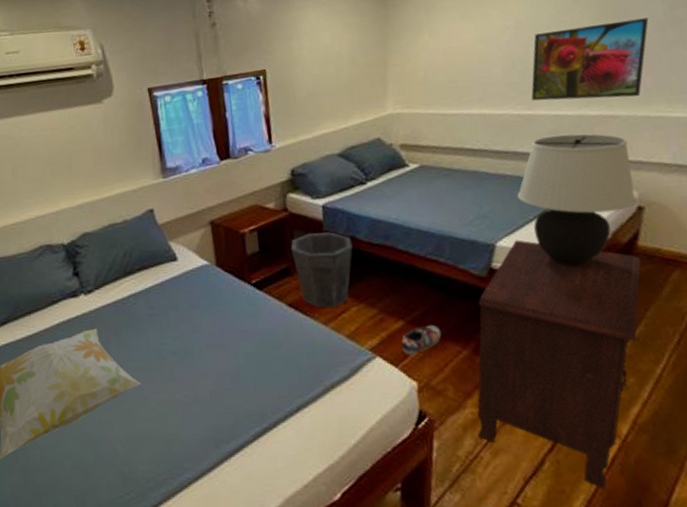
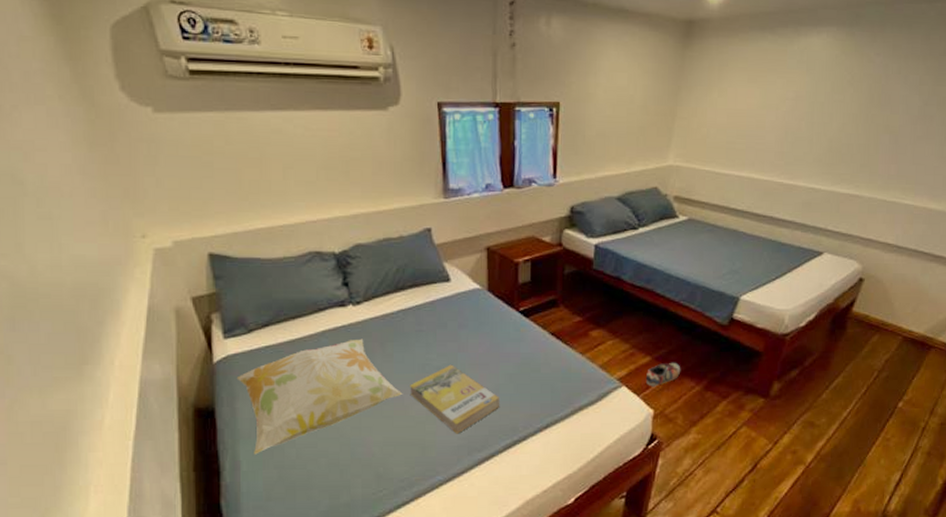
book: none [147,348,243,424] -> present [410,364,499,434]
waste bin: present [290,232,353,308] -> none [560,269,617,339]
nightstand: present [477,240,642,489] -> none [696,296,852,503]
table lamp: present [516,134,637,265] -> none [765,206,864,322]
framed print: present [531,18,649,101] -> none [794,108,905,182]

